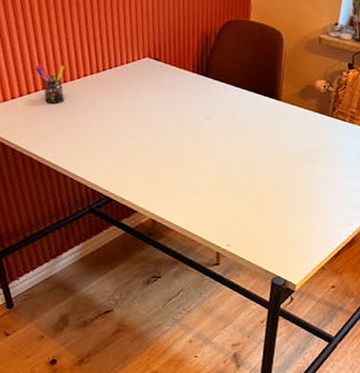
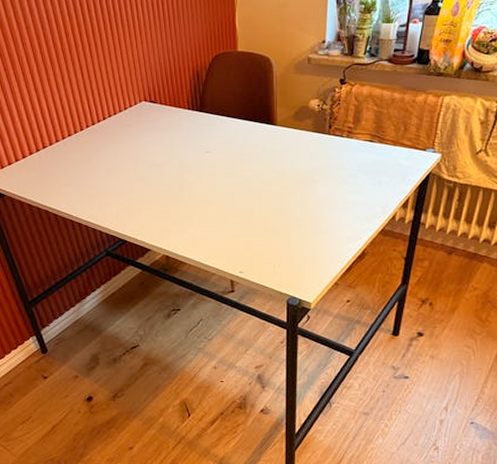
pen holder: present [35,63,65,104] -> none [41,120,71,157]

